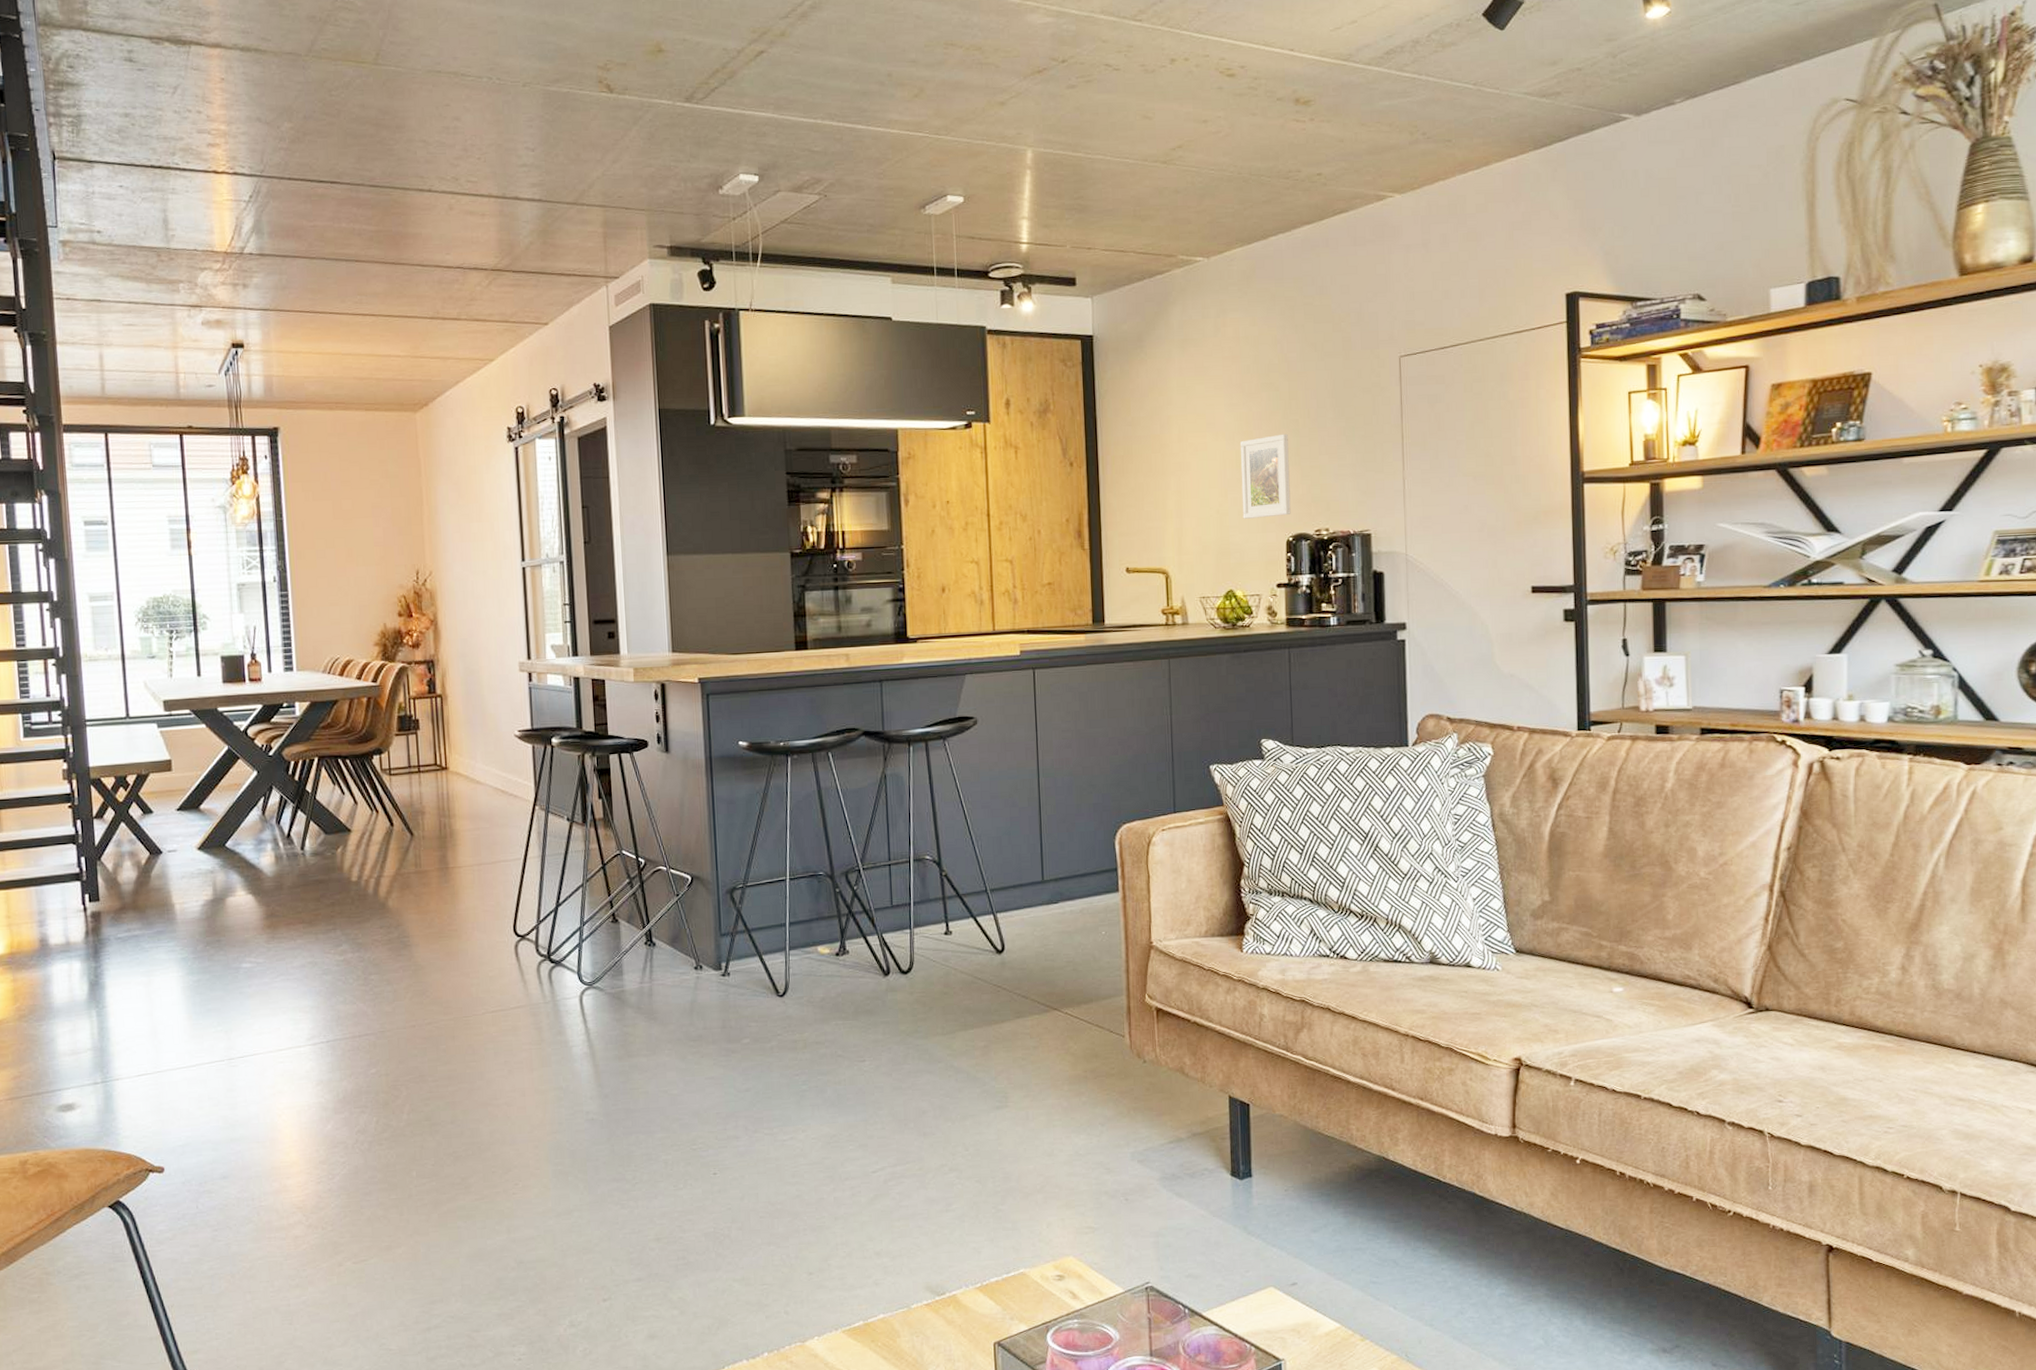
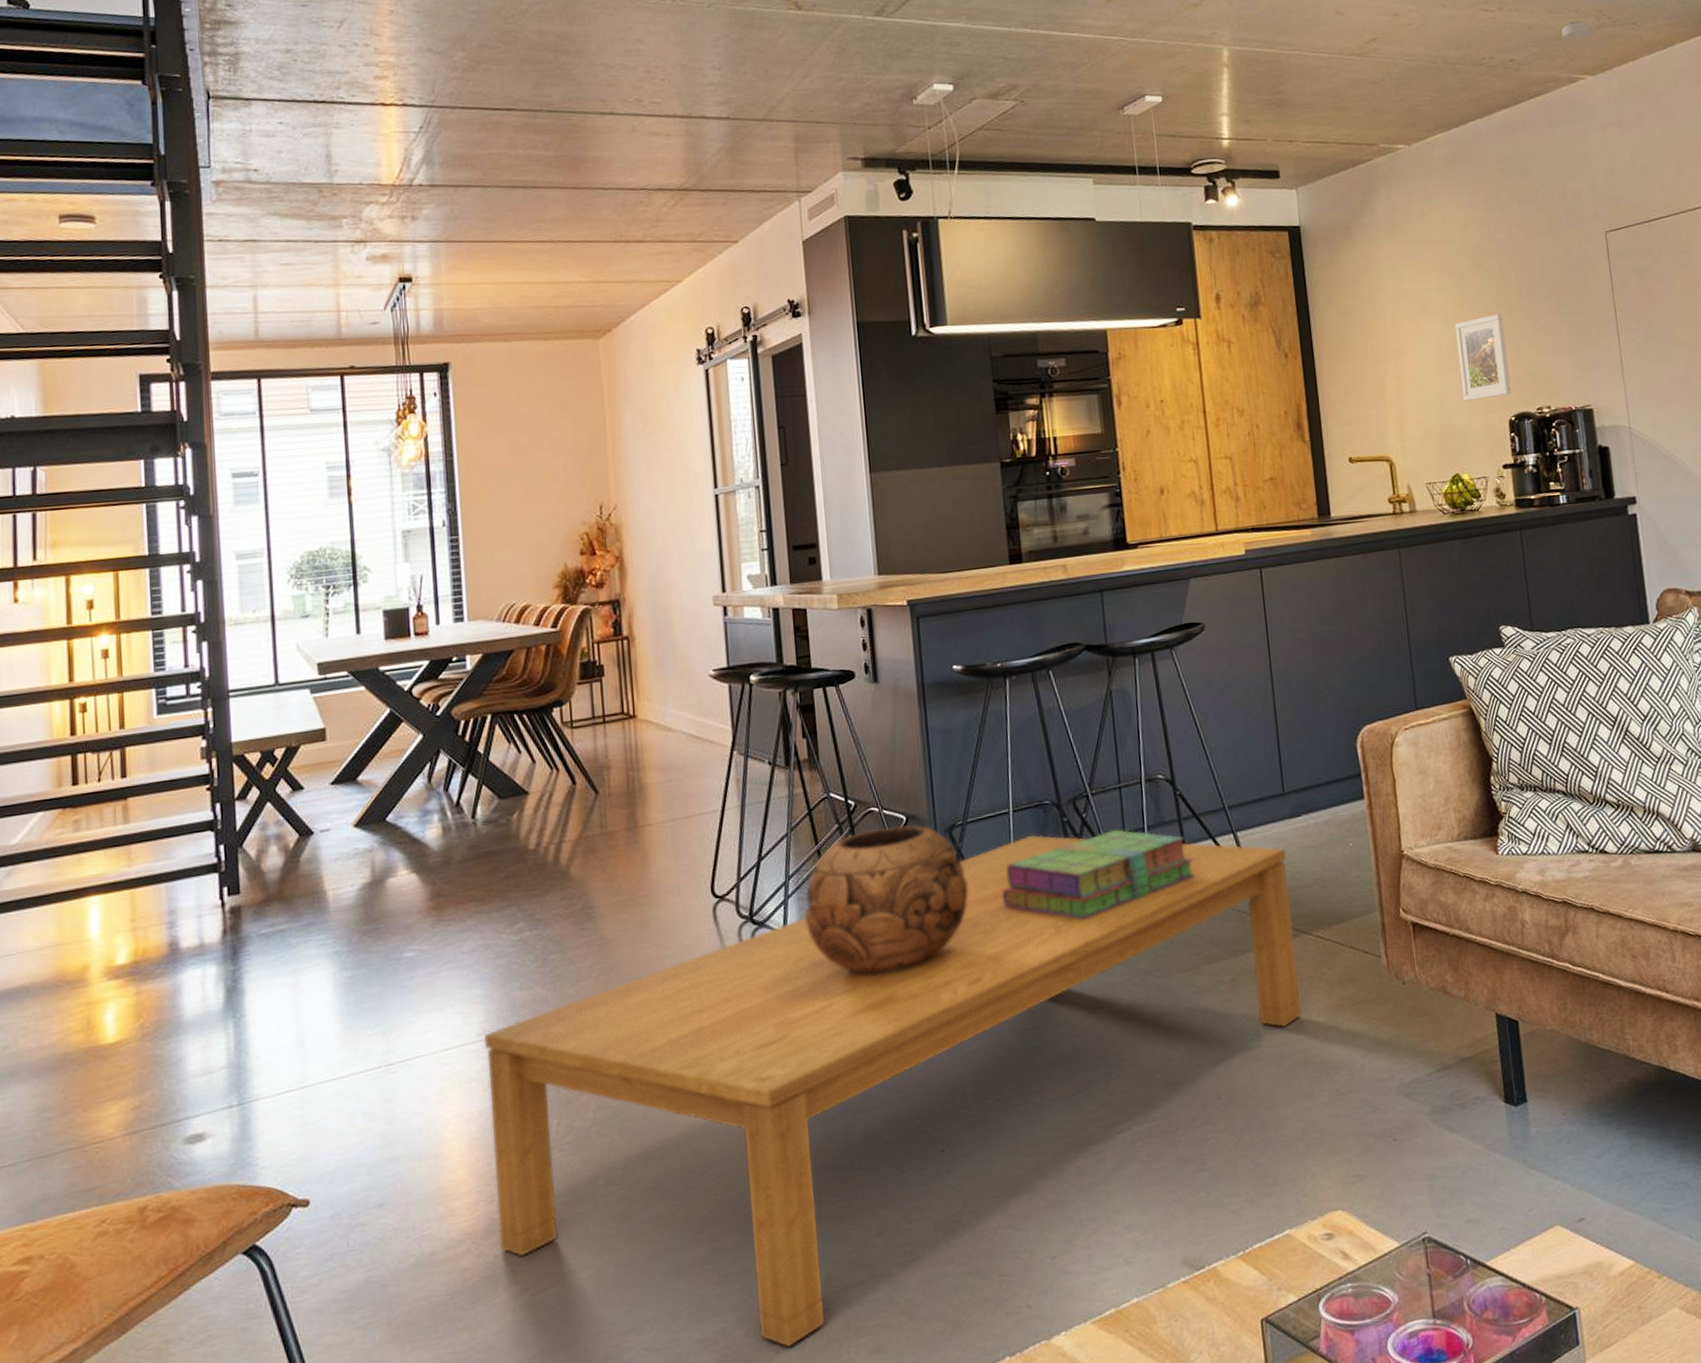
coffee table: none [312,902,1047,1327] -> present [484,834,1302,1347]
decorative bowl: none [596,885,746,1016] -> present [804,825,968,976]
stack of books: none [777,903,956,982] -> present [1002,829,1195,920]
smoke detector: none [1373,134,1404,156] -> present [1561,20,1592,41]

